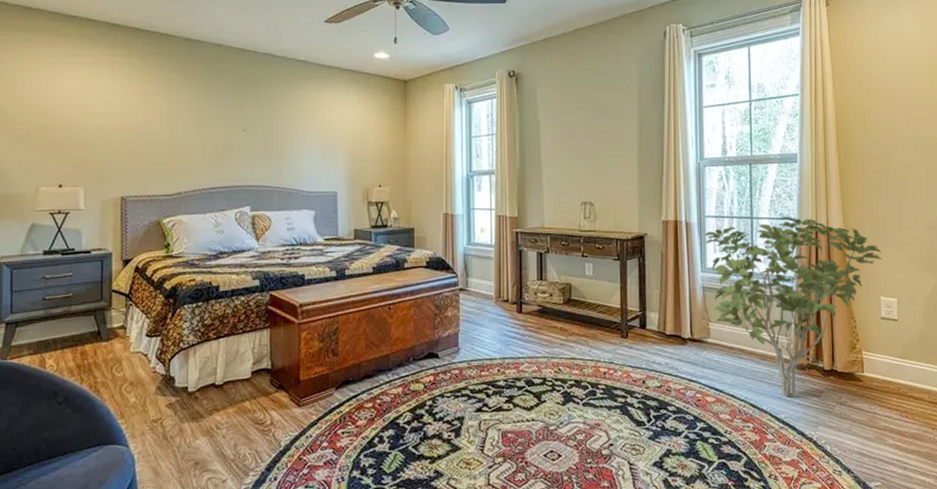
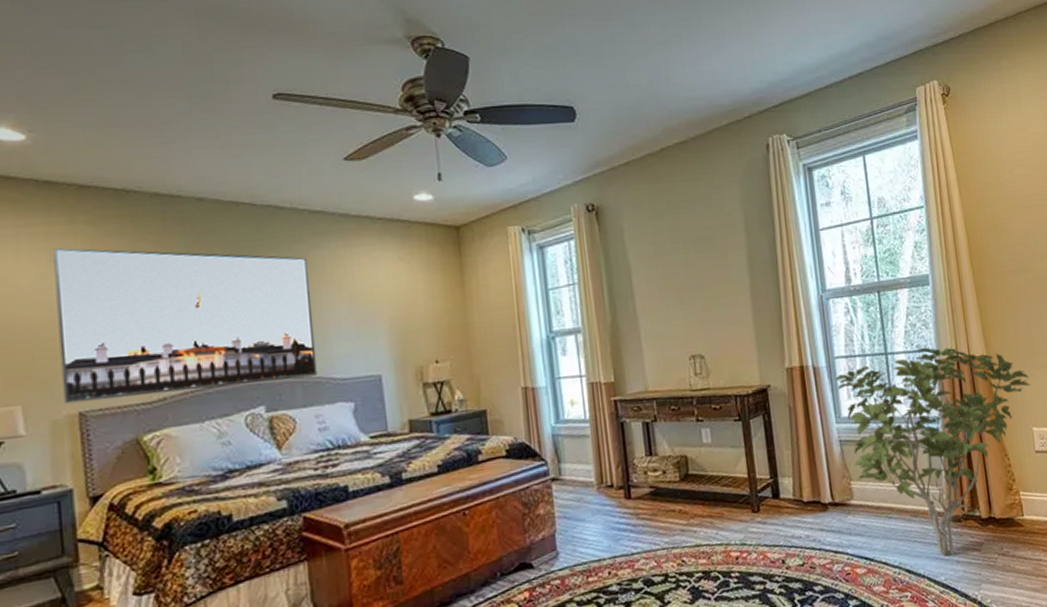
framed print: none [112,73,291,190] -> present [53,247,318,404]

